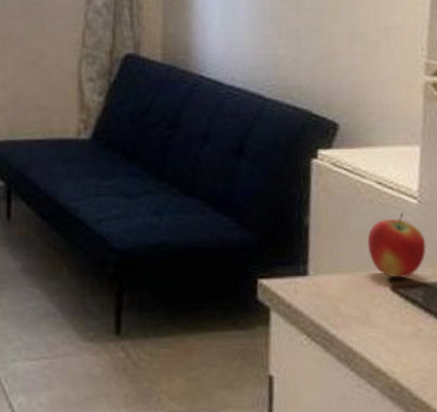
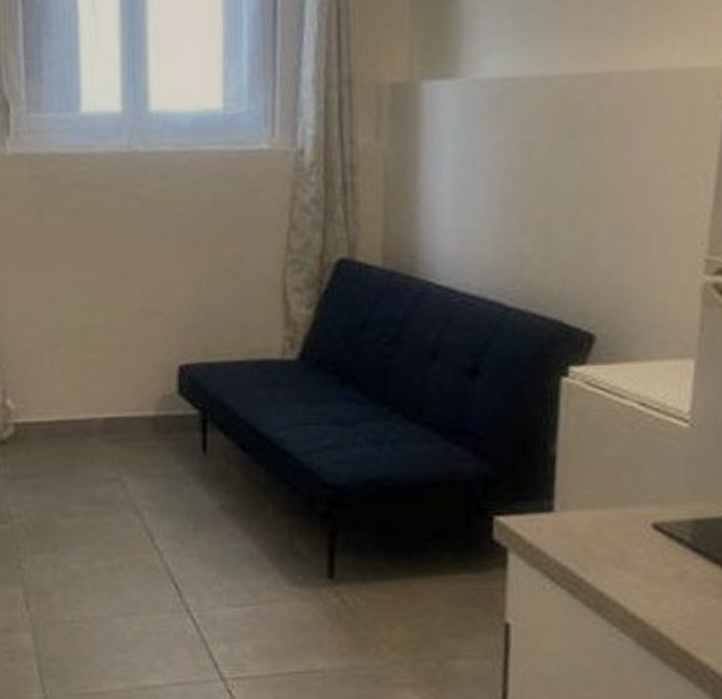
apple: present [367,212,426,278] -> none [626,438,697,513]

